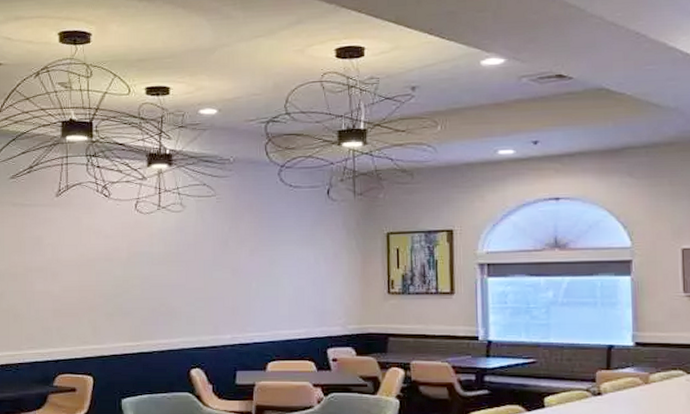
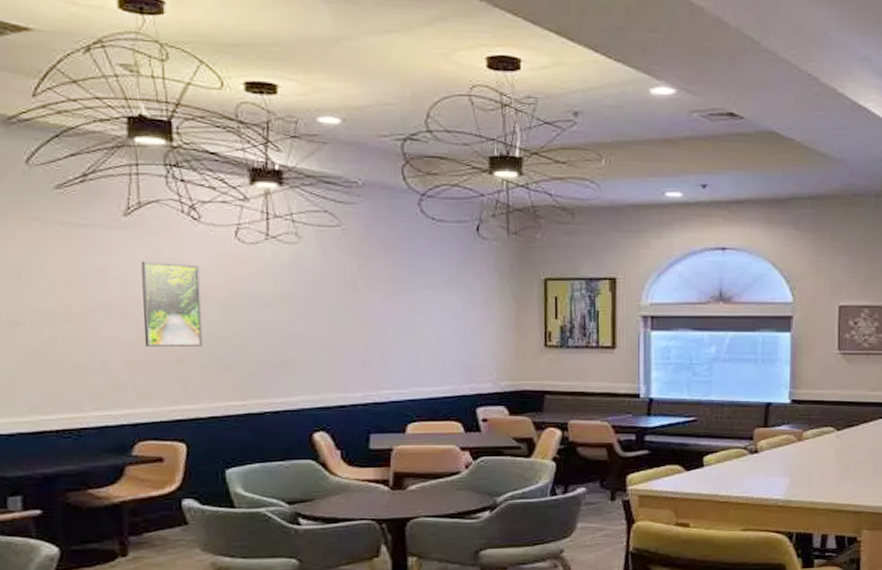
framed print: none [66,231,109,299] -> present [141,261,203,348]

